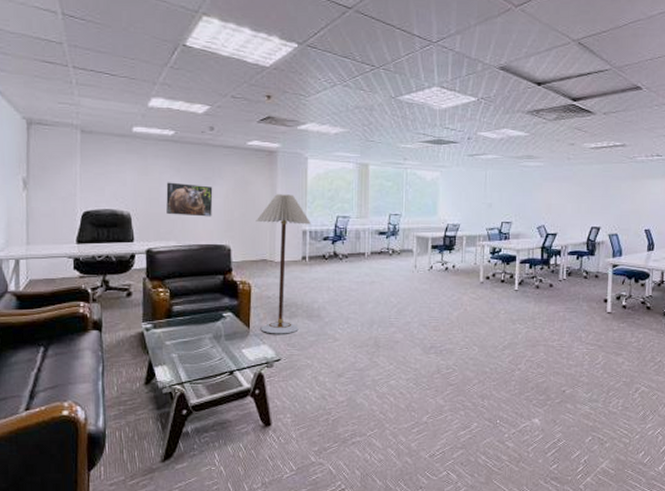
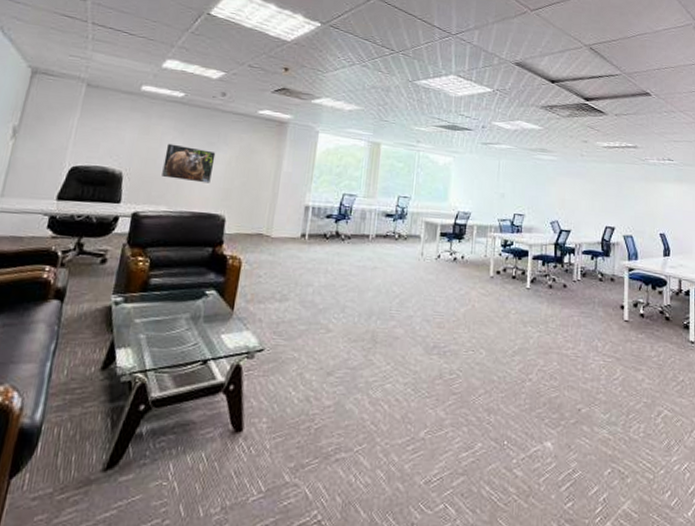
floor lamp: present [256,194,312,334] -> none [245,165,316,320]

